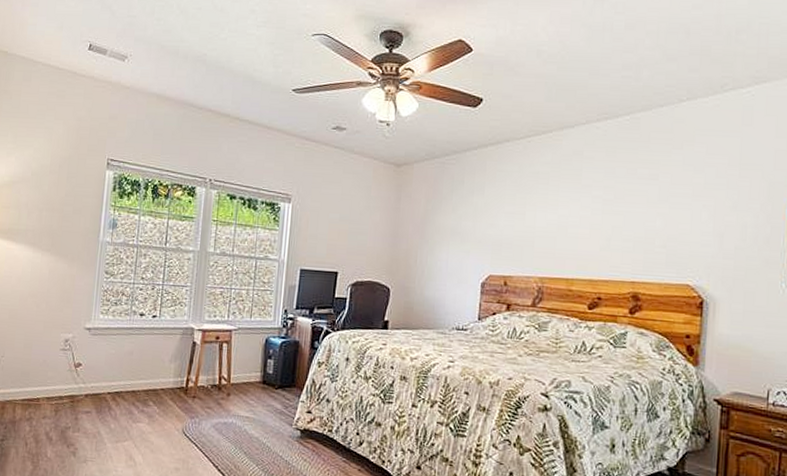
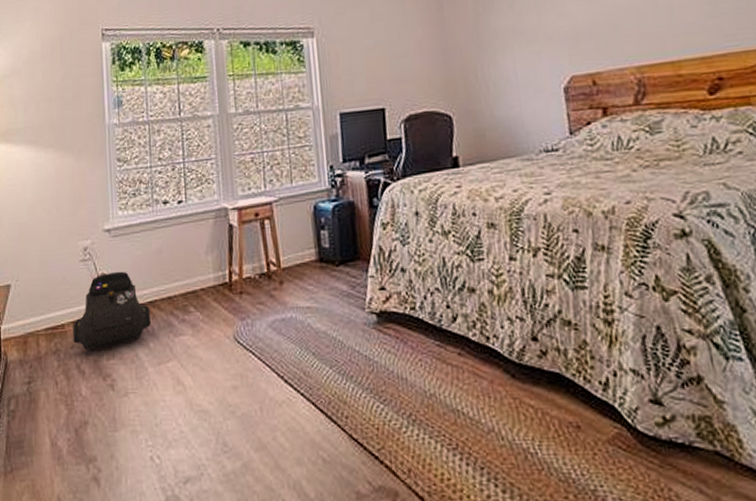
backpack: none [45,363,115,422] -> present [72,271,151,350]

